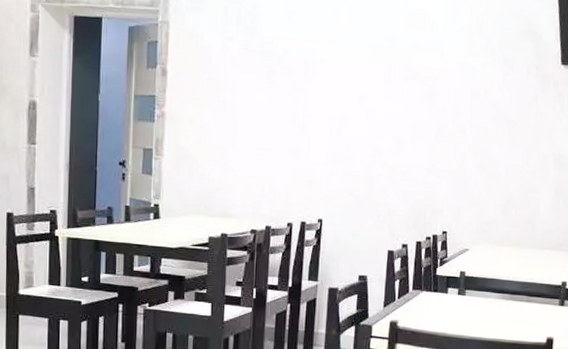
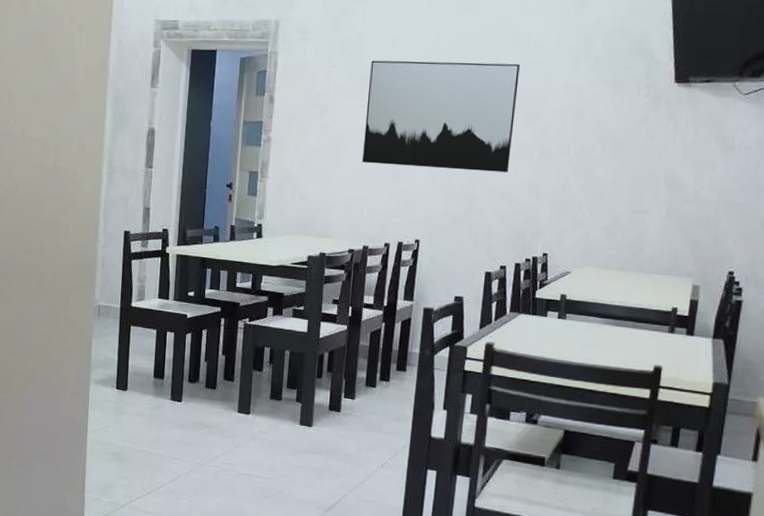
wall art: none [262,33,416,151] -> present [362,60,520,173]

